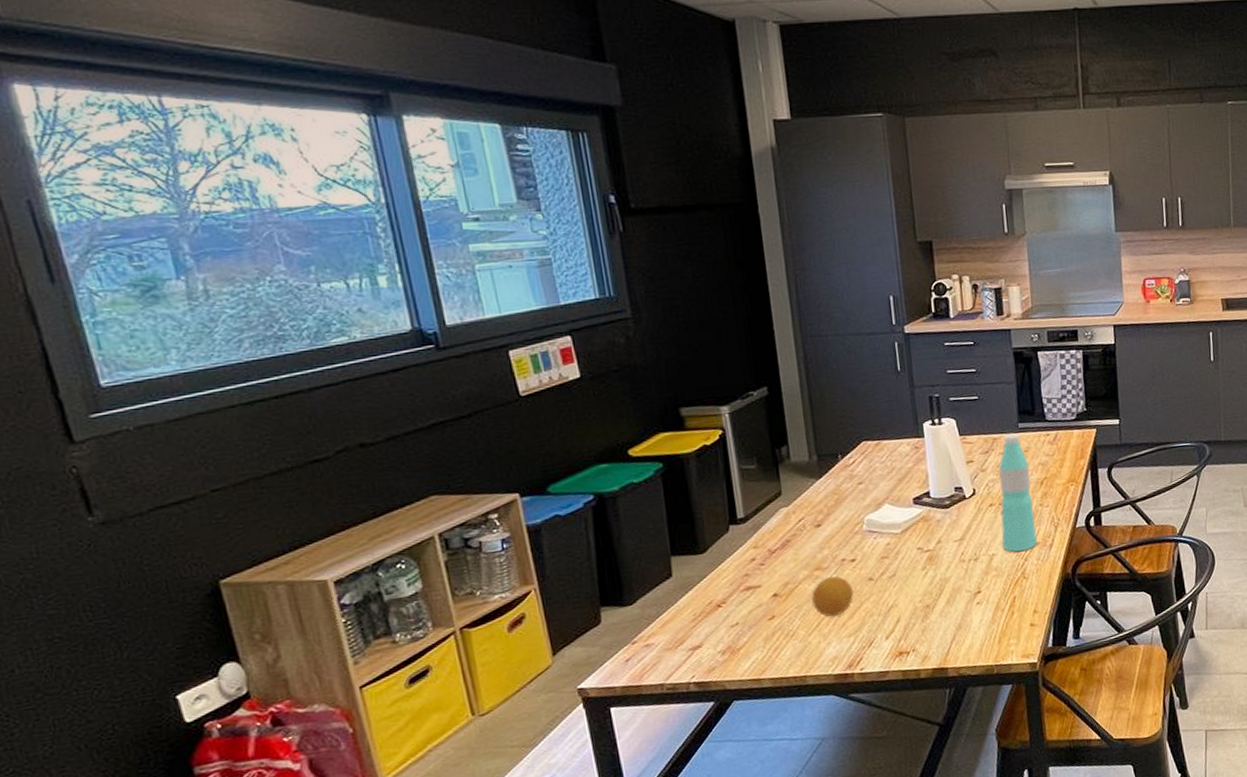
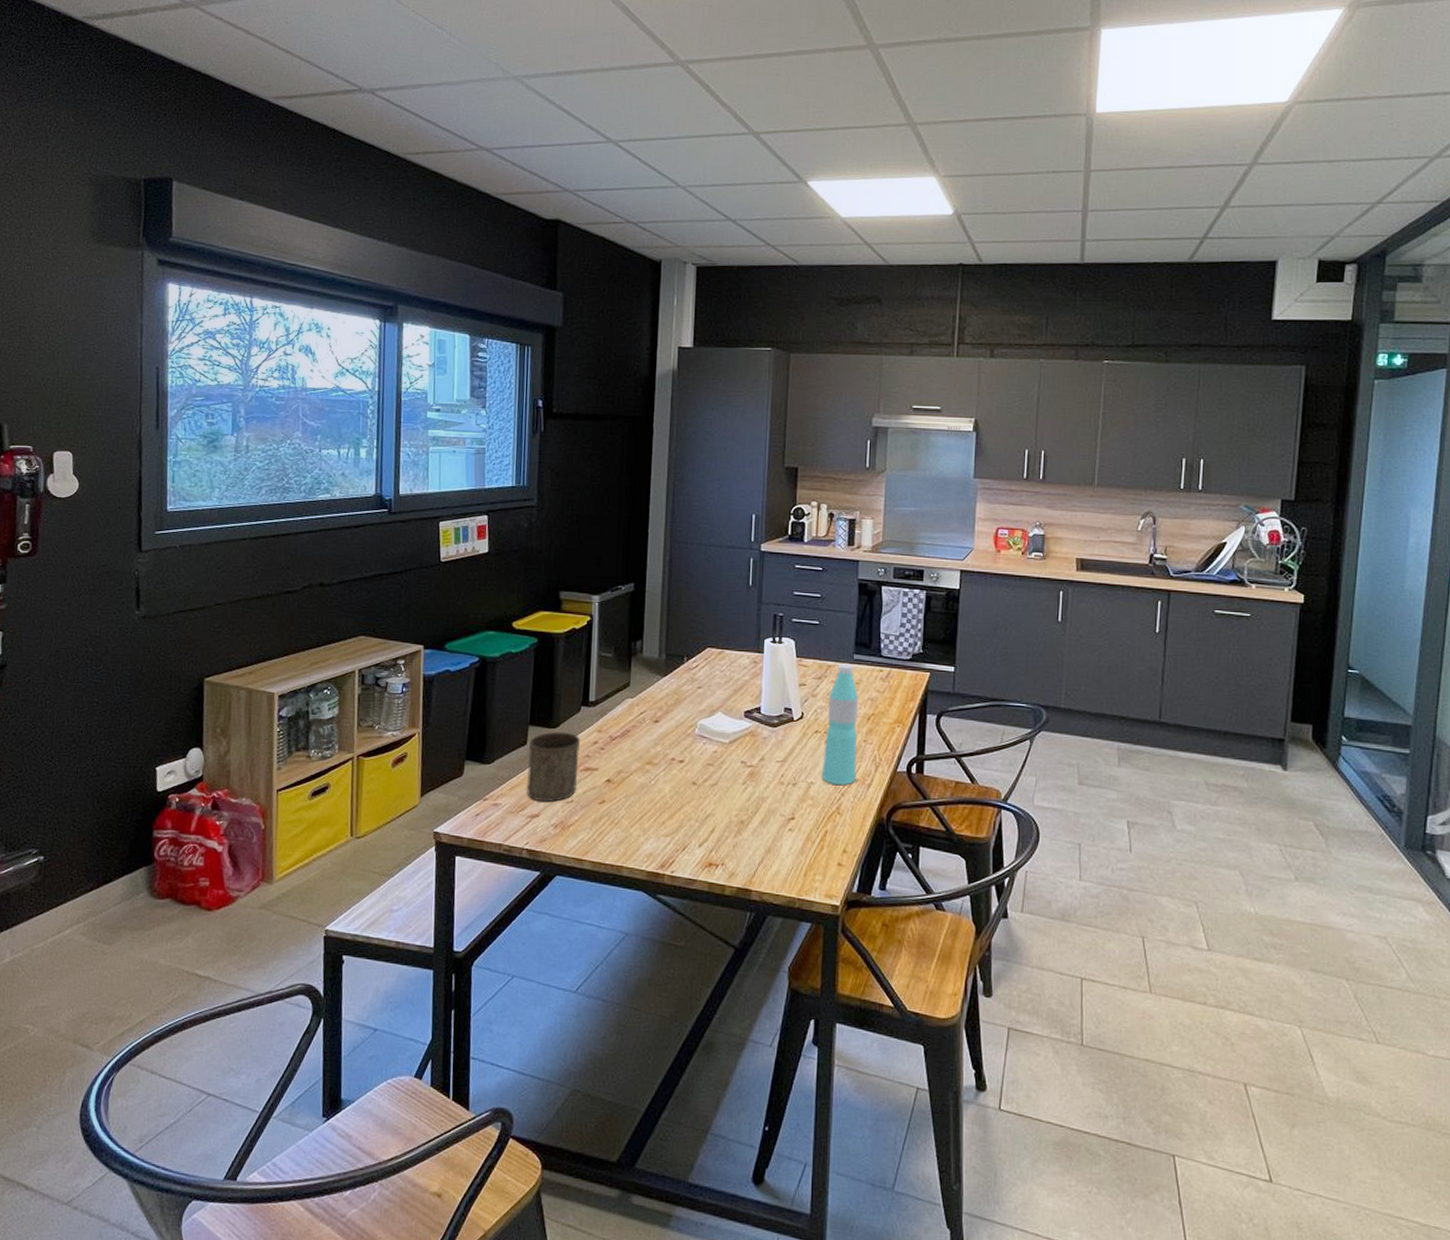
cup: none [675,555,741,632] -> present [526,731,580,803]
fruit: present [810,575,854,617] -> none [638,773,677,814]

